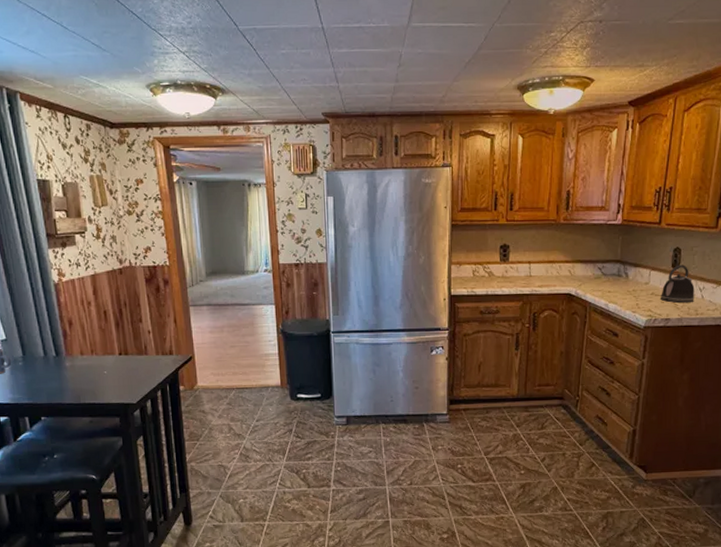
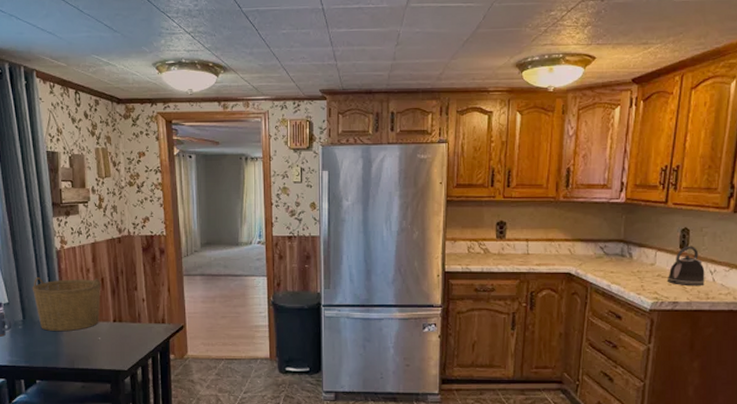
basket: none [30,311,105,367] -> present [32,277,101,332]

